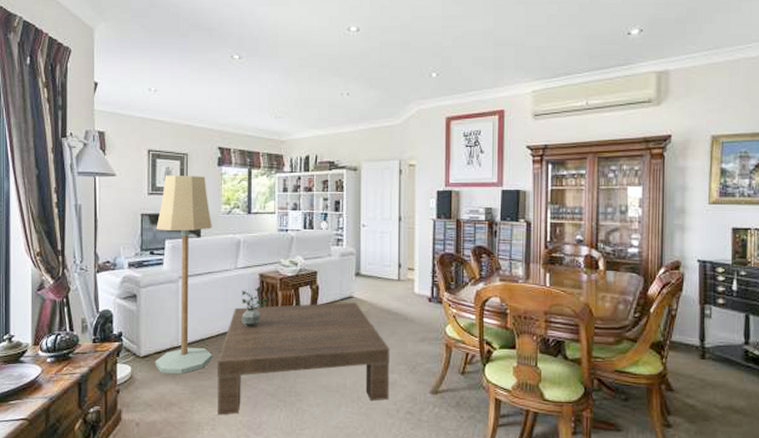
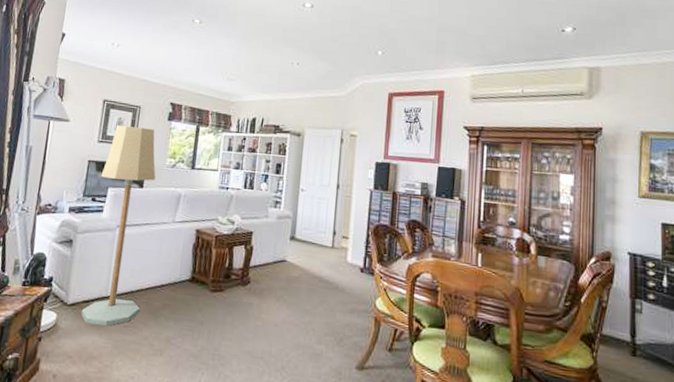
coffee table: present [218,302,390,415] -> none [137,261,318,374]
potted plant: present [241,286,267,327] -> none [173,242,201,284]

